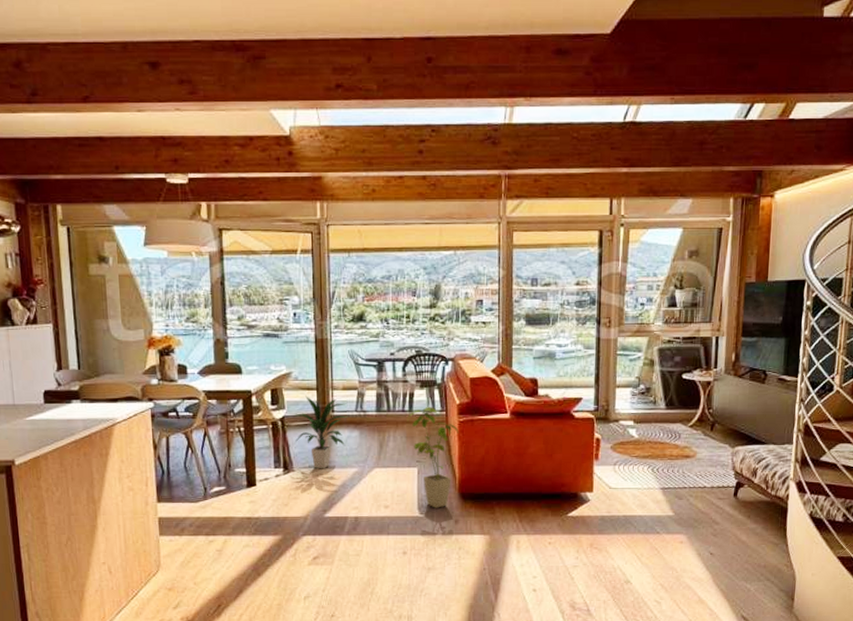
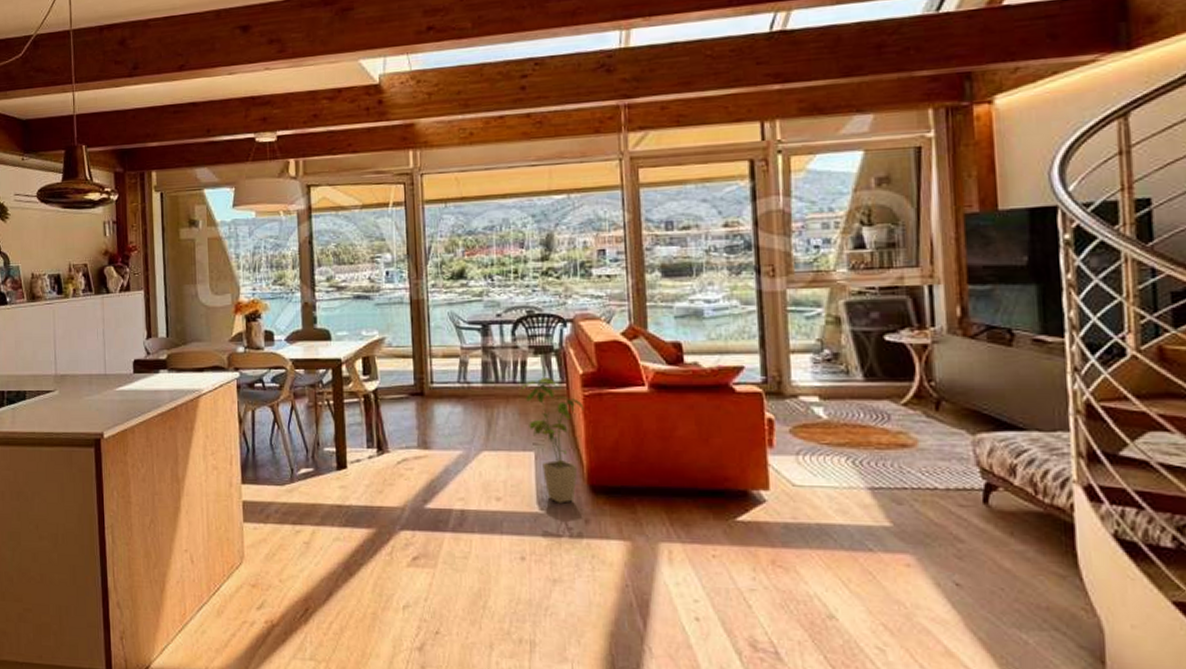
indoor plant: present [295,396,348,469] -> none [389,364,450,451]

